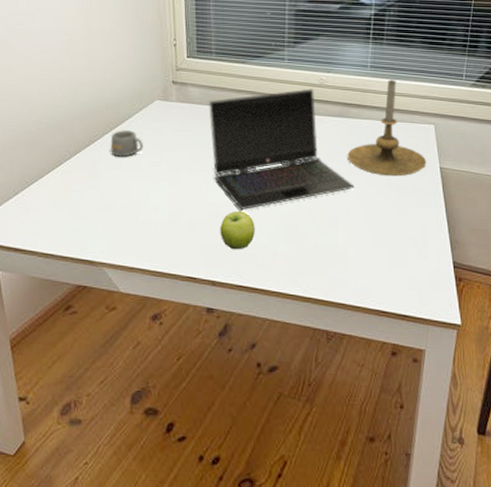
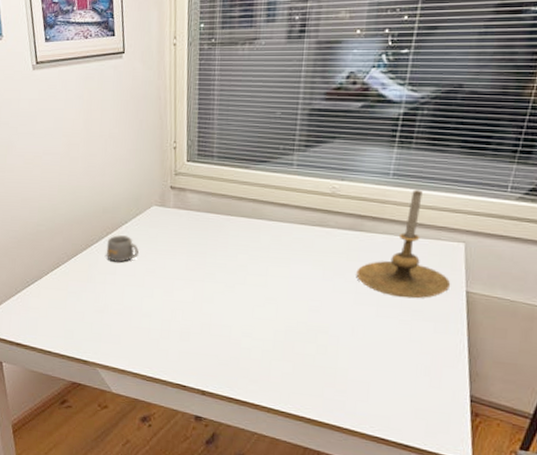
laptop computer: present [209,88,355,210] -> none [207,197,362,323]
fruit: present [220,211,255,250] -> none [212,323,249,362]

